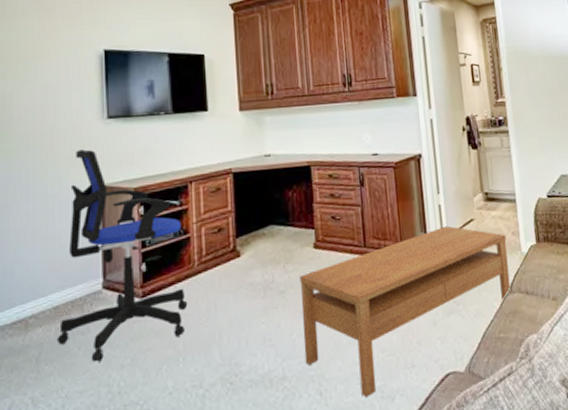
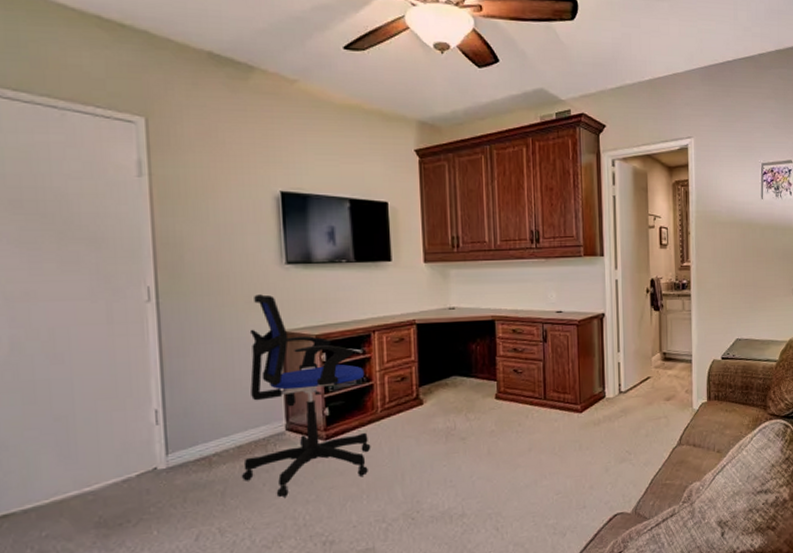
coffee table: present [299,225,511,398] -> none [480,382,680,534]

